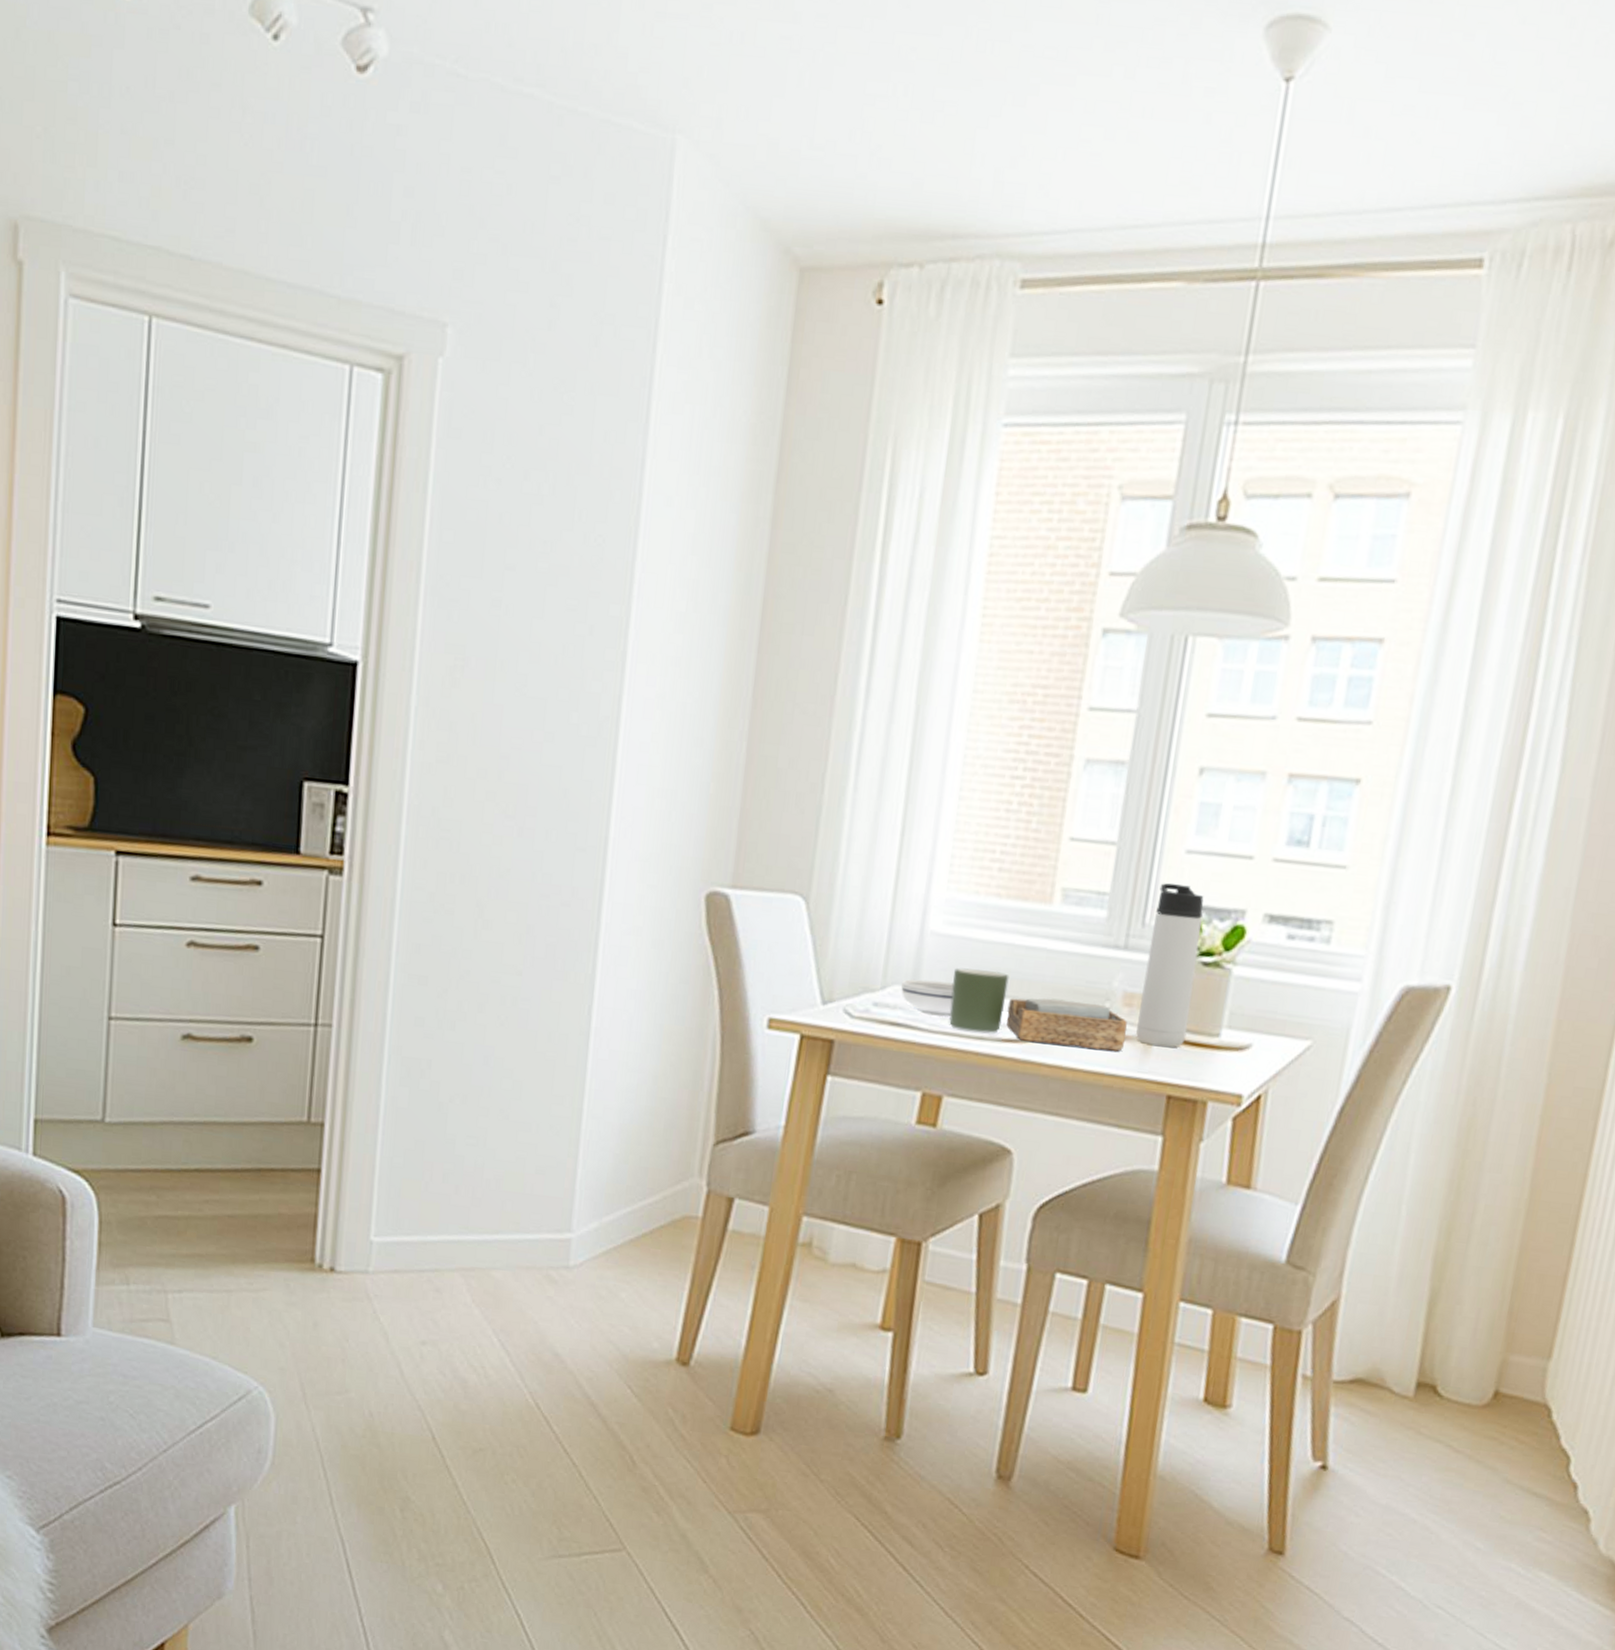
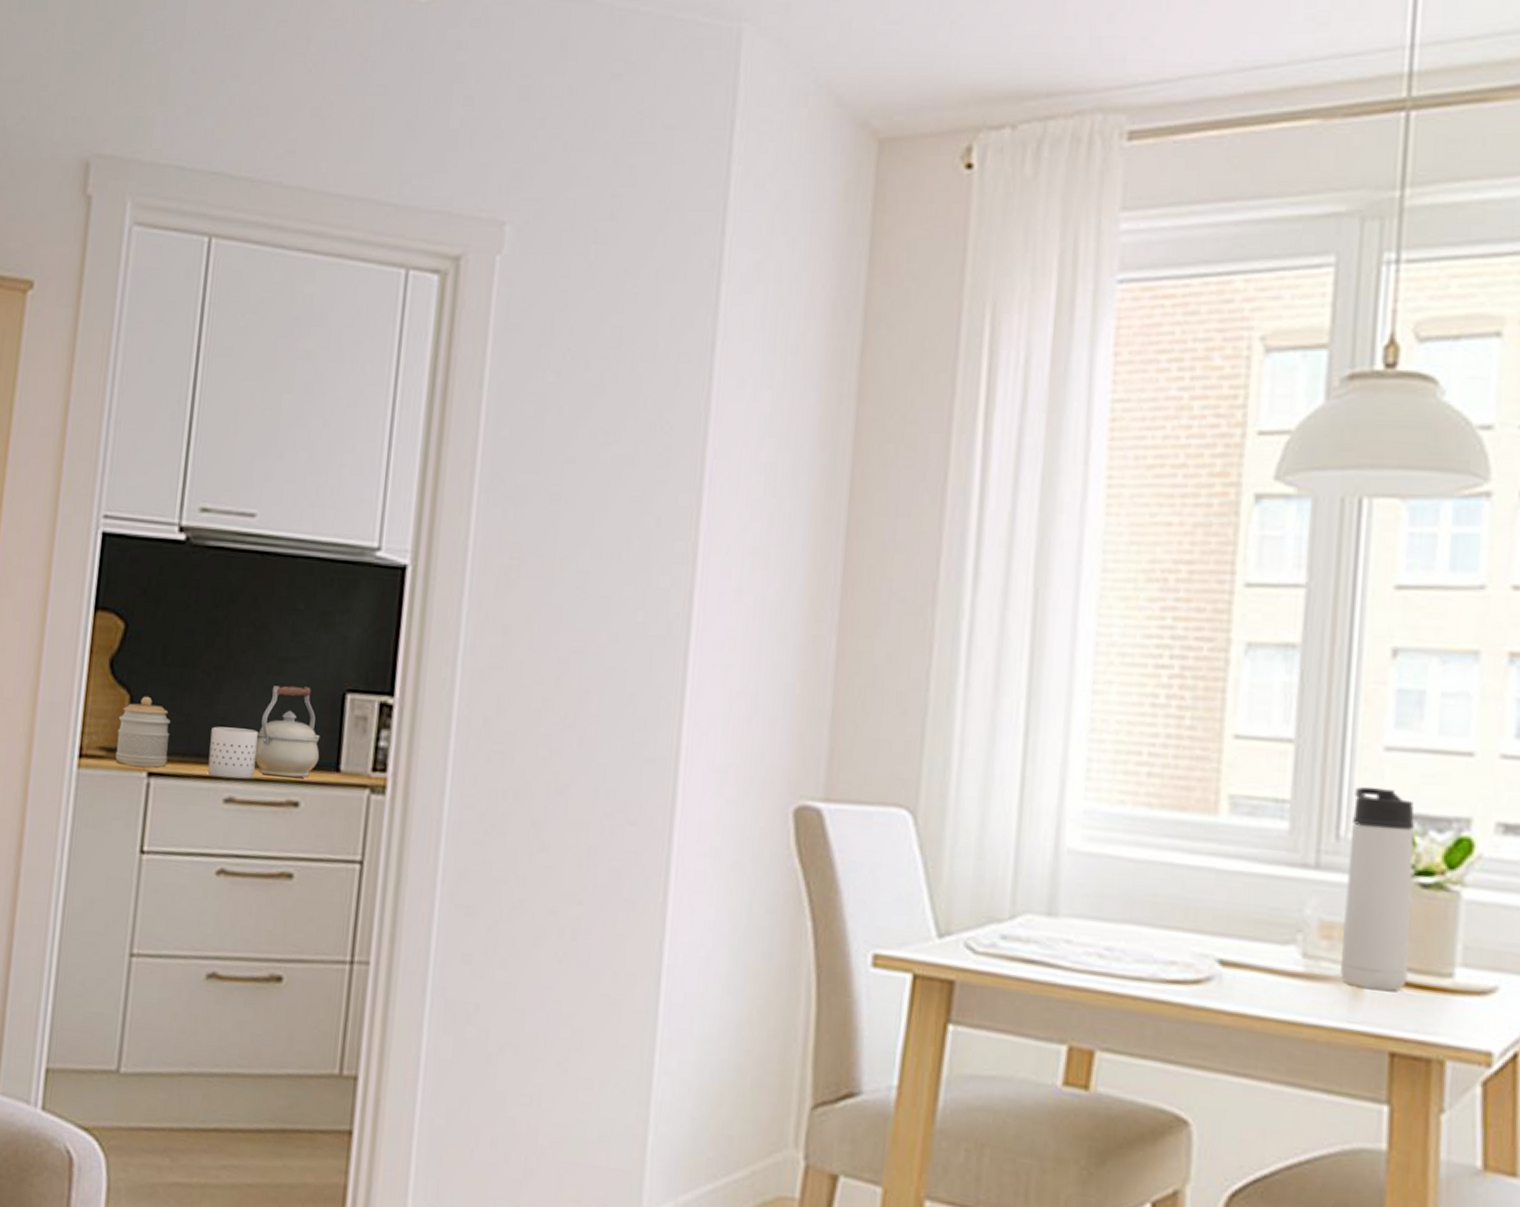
jar: none [83,778,136,848] -> present [115,696,171,769]
mug: none [173,809,221,859] -> present [207,726,258,779]
kettle: none [218,772,280,859] -> present [254,685,320,778]
bowl: present [901,978,954,1018] -> none [1034,906,1101,953]
mug: present [949,967,1009,1035] -> none [1097,892,1170,975]
napkin holder: present [1006,998,1127,1052] -> none [1169,929,1329,996]

